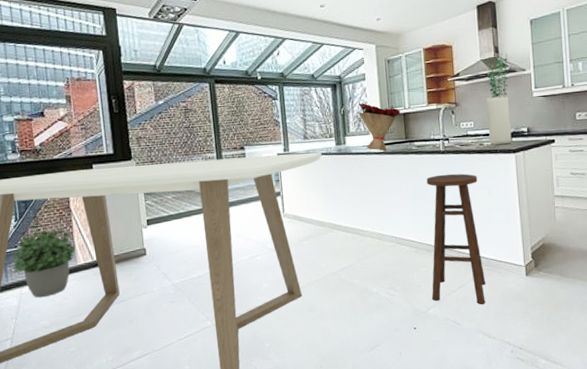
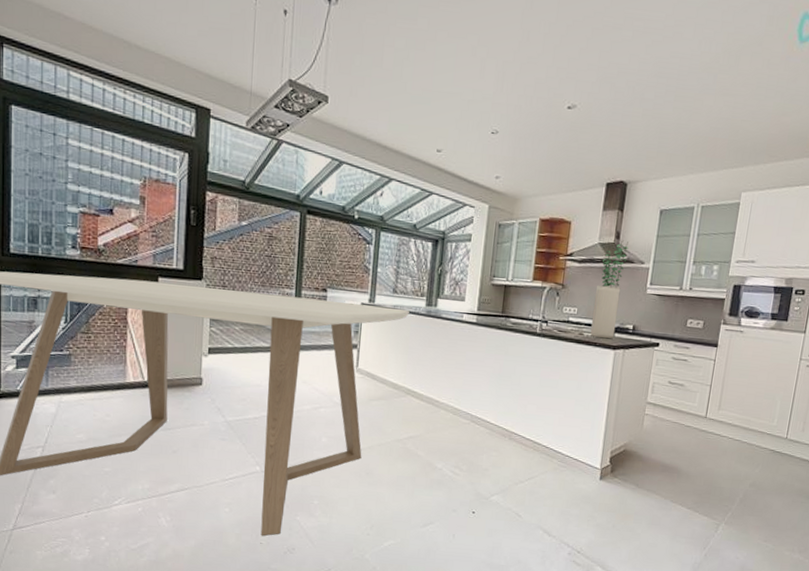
potted plant: present [13,228,76,298] -> none [56,337,127,410]
flower bouquet: present [355,103,401,152] -> none [453,265,503,323]
bar stool: present [426,173,486,304] -> none [497,357,570,501]

